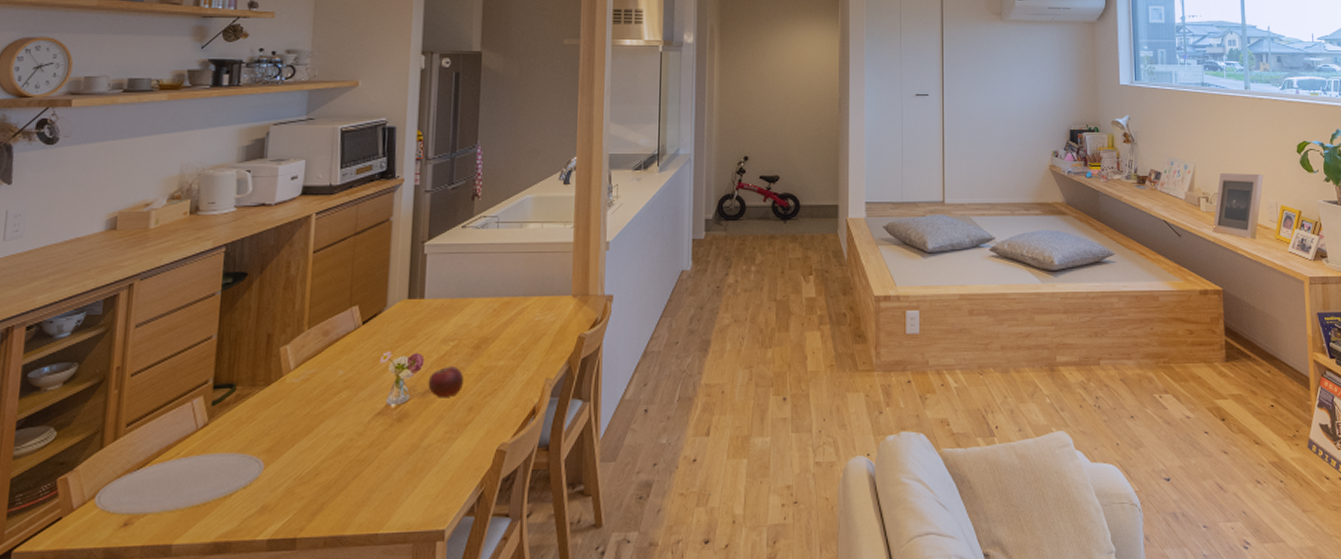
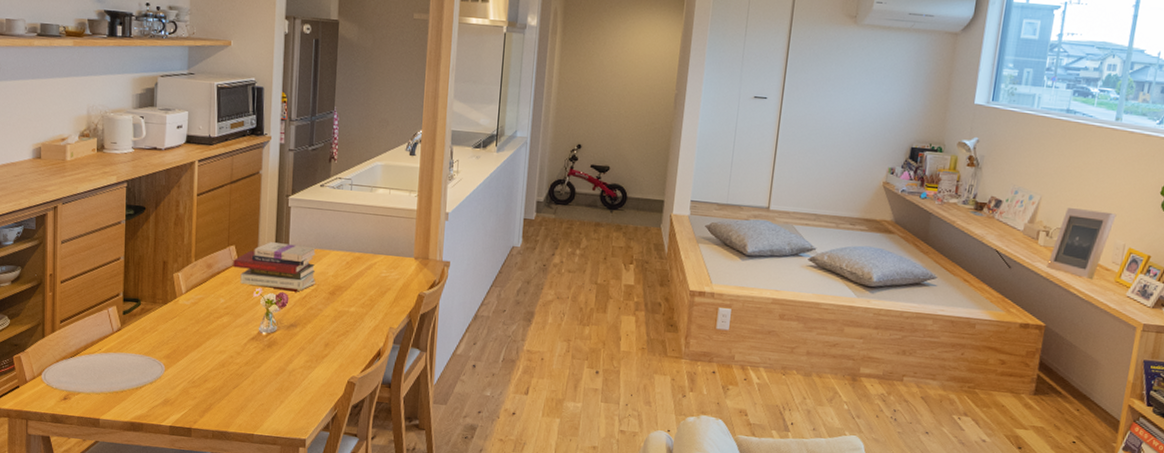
books: none [356,296,457,351] -> present [233,242,316,292]
fruit: present [428,365,465,397] -> none [292,306,322,333]

